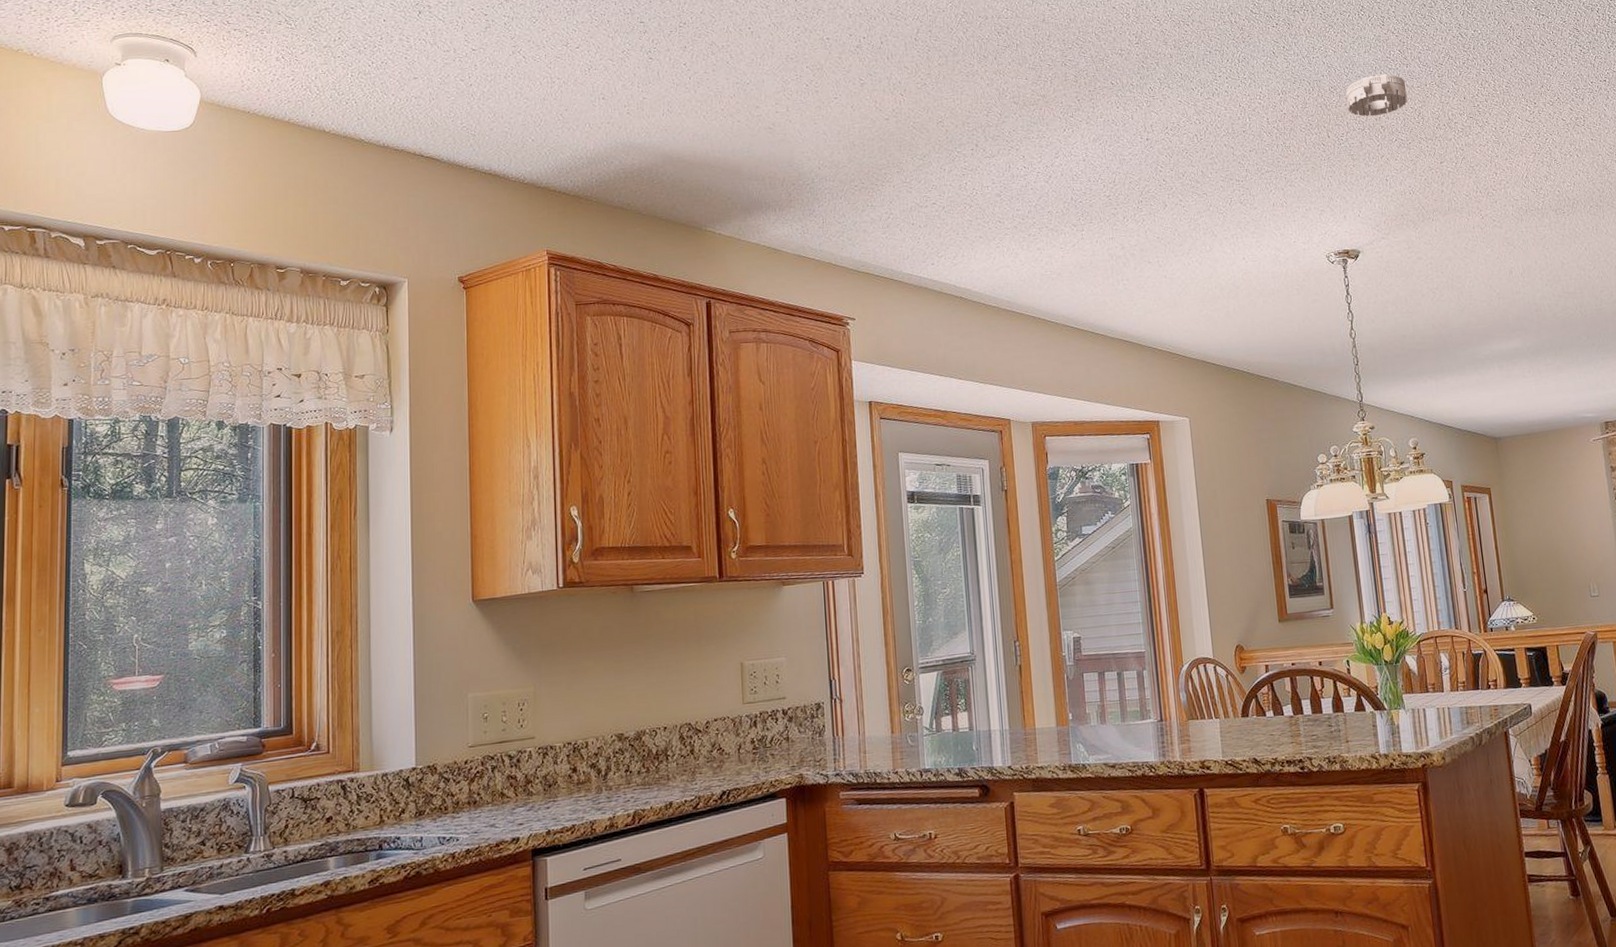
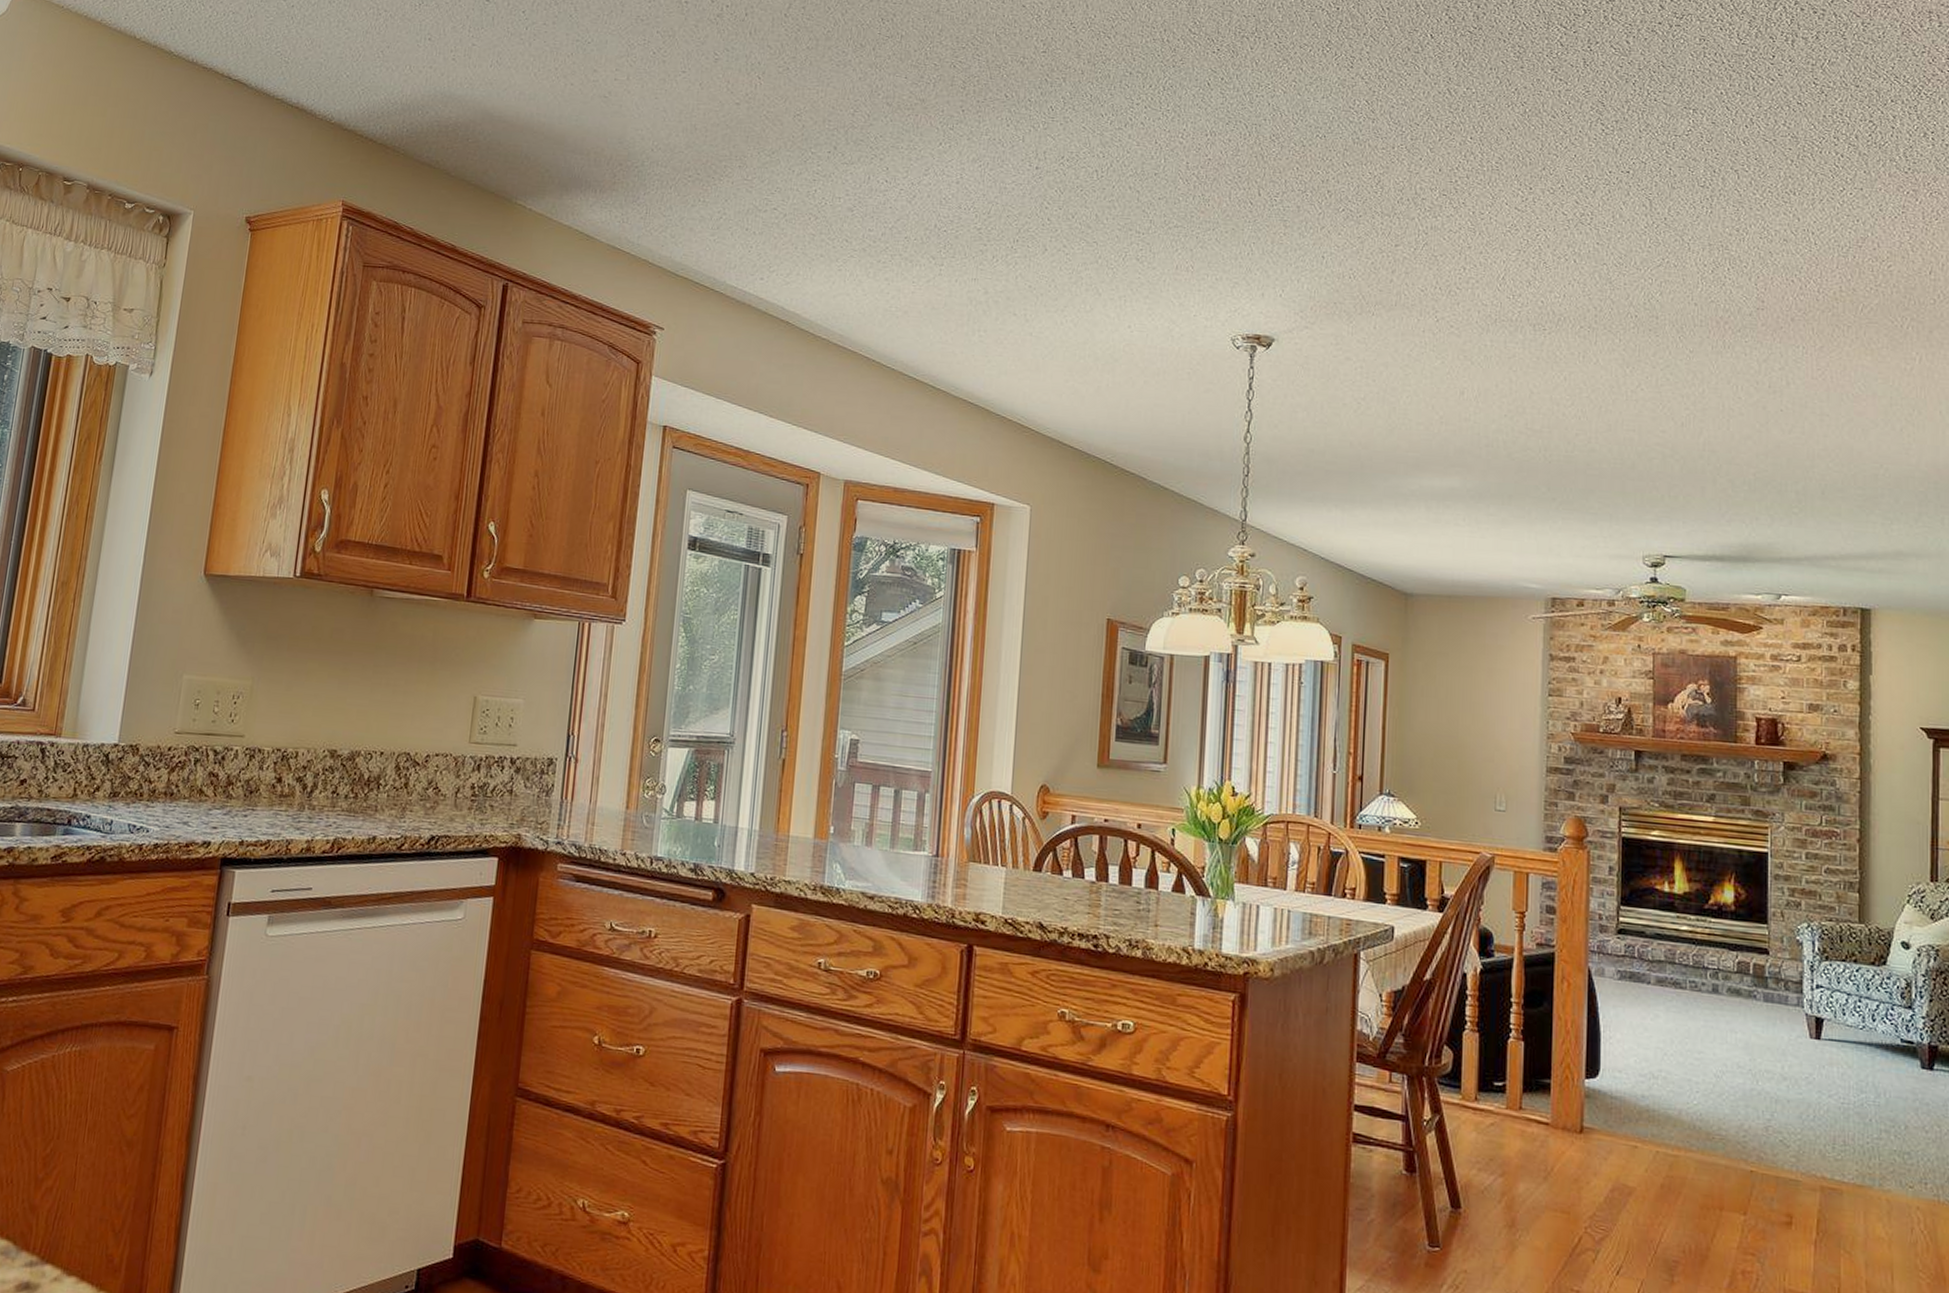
smoke detector: present [1346,74,1408,117] -> none [1290,127,1368,178]

